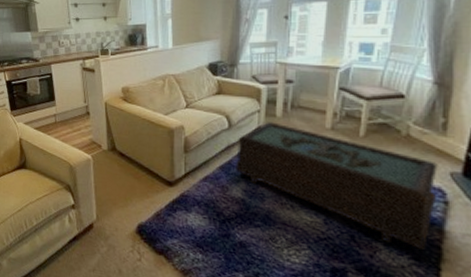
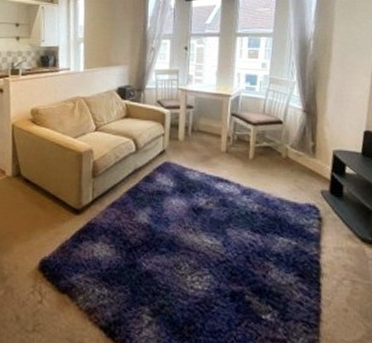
coffee table: present [236,122,437,249] -> none [142,145,313,265]

